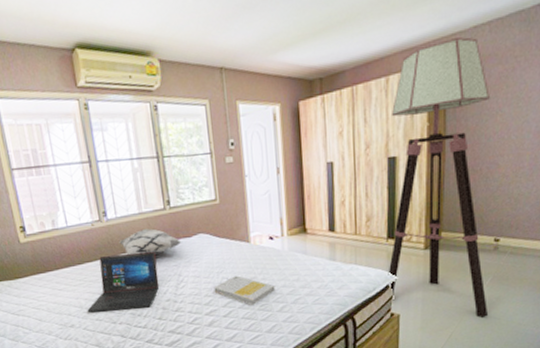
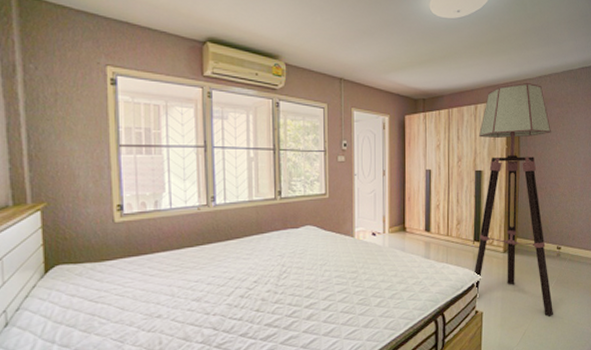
laptop: present [87,251,160,313] -> none [179,239,261,302]
decorative pillow: present [119,229,182,255] -> none [224,217,289,243]
book: present [214,275,276,305] -> none [316,269,375,299]

